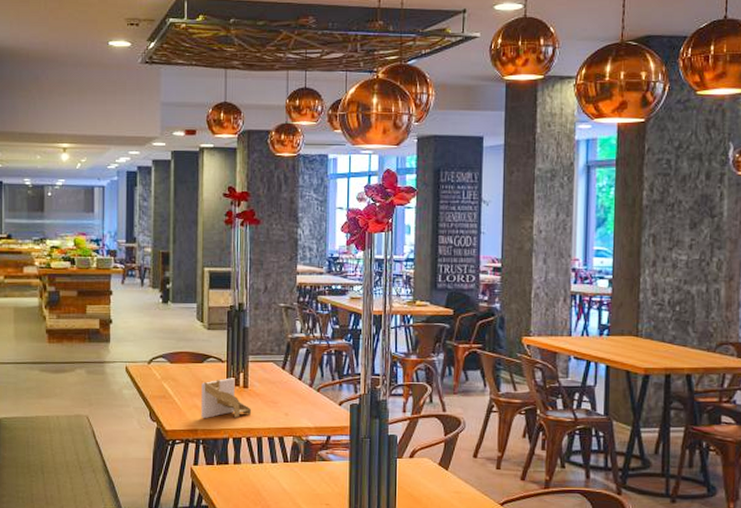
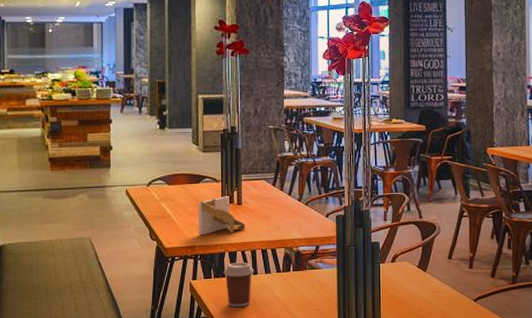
coffee cup: none [226,449,260,497] -> present [223,262,254,307]

